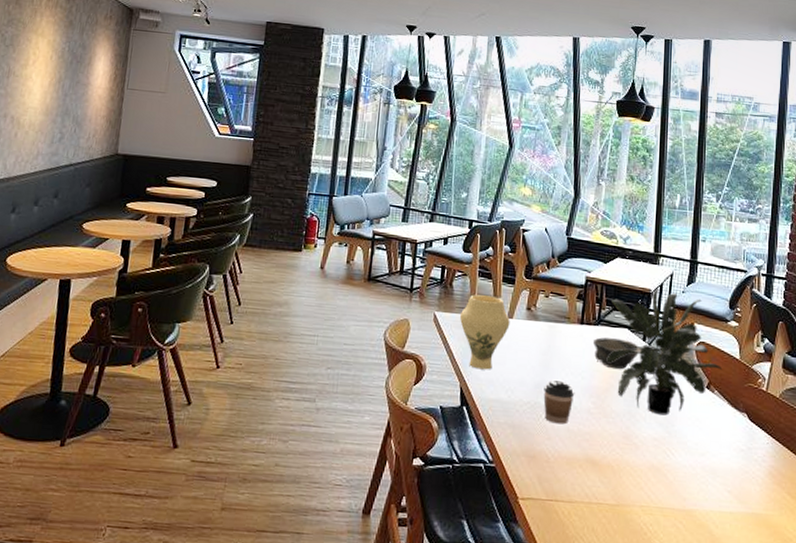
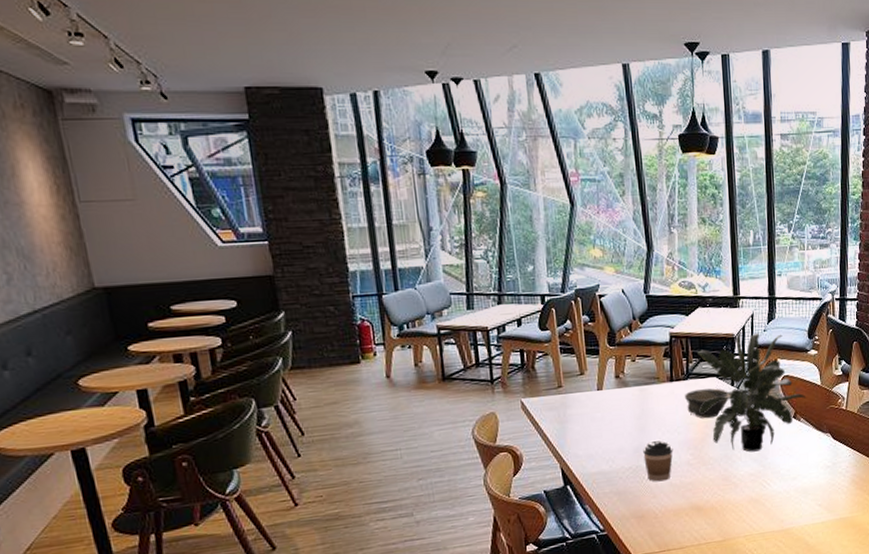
vase: present [460,294,510,370] -> none [548,371,601,447]

